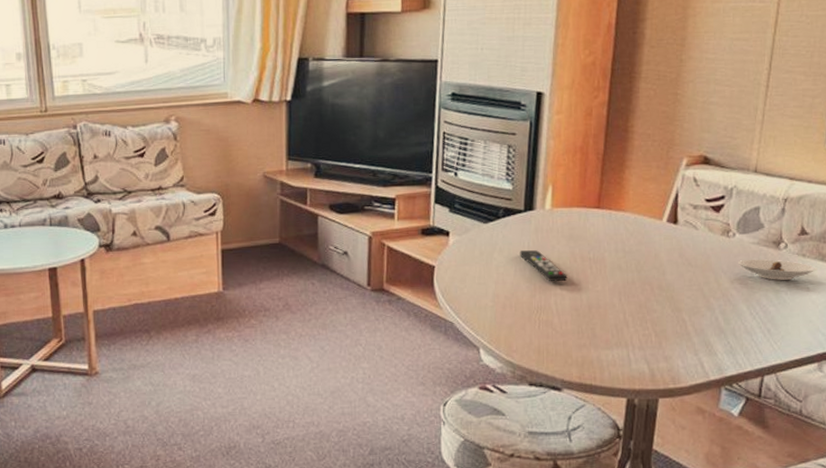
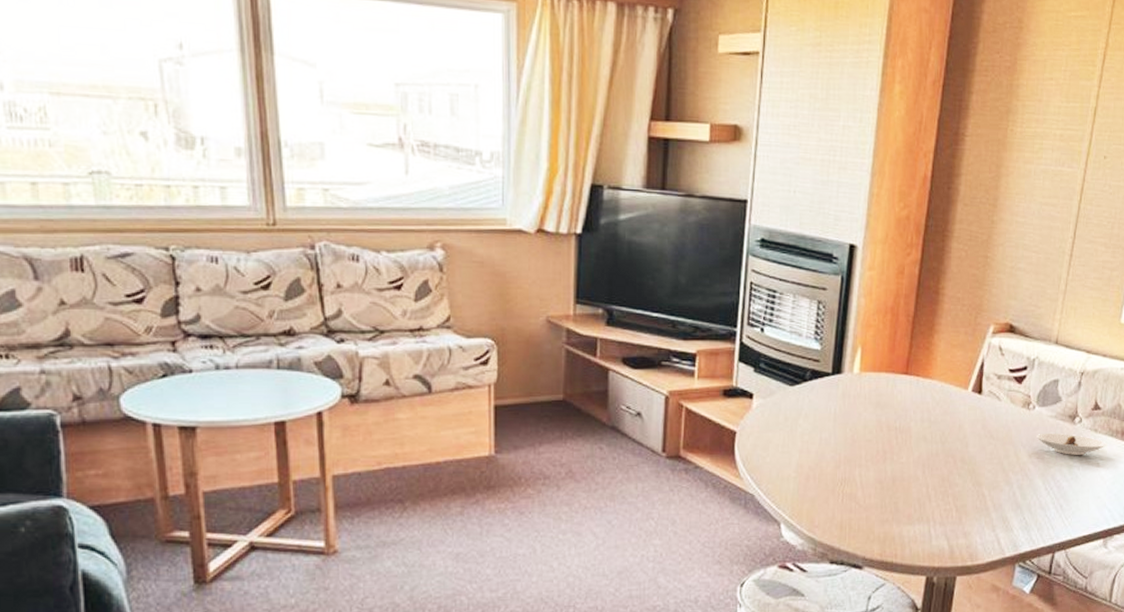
remote control: present [519,250,568,282] -> none [825,417,873,452]

